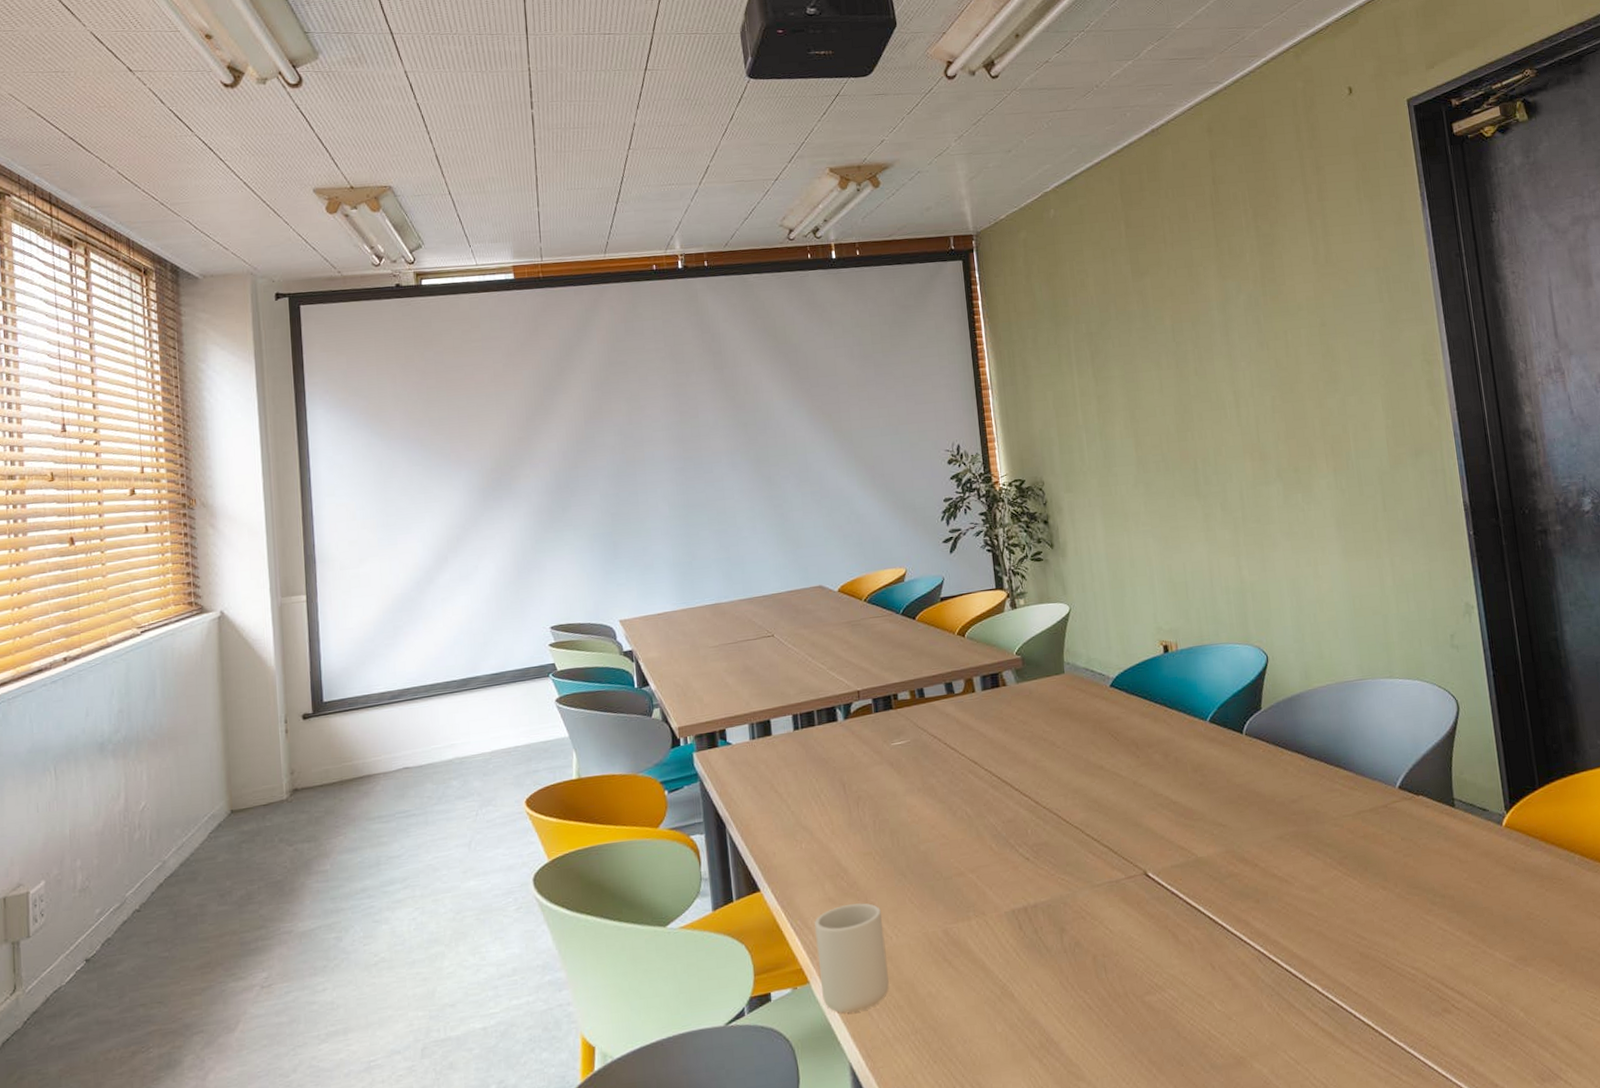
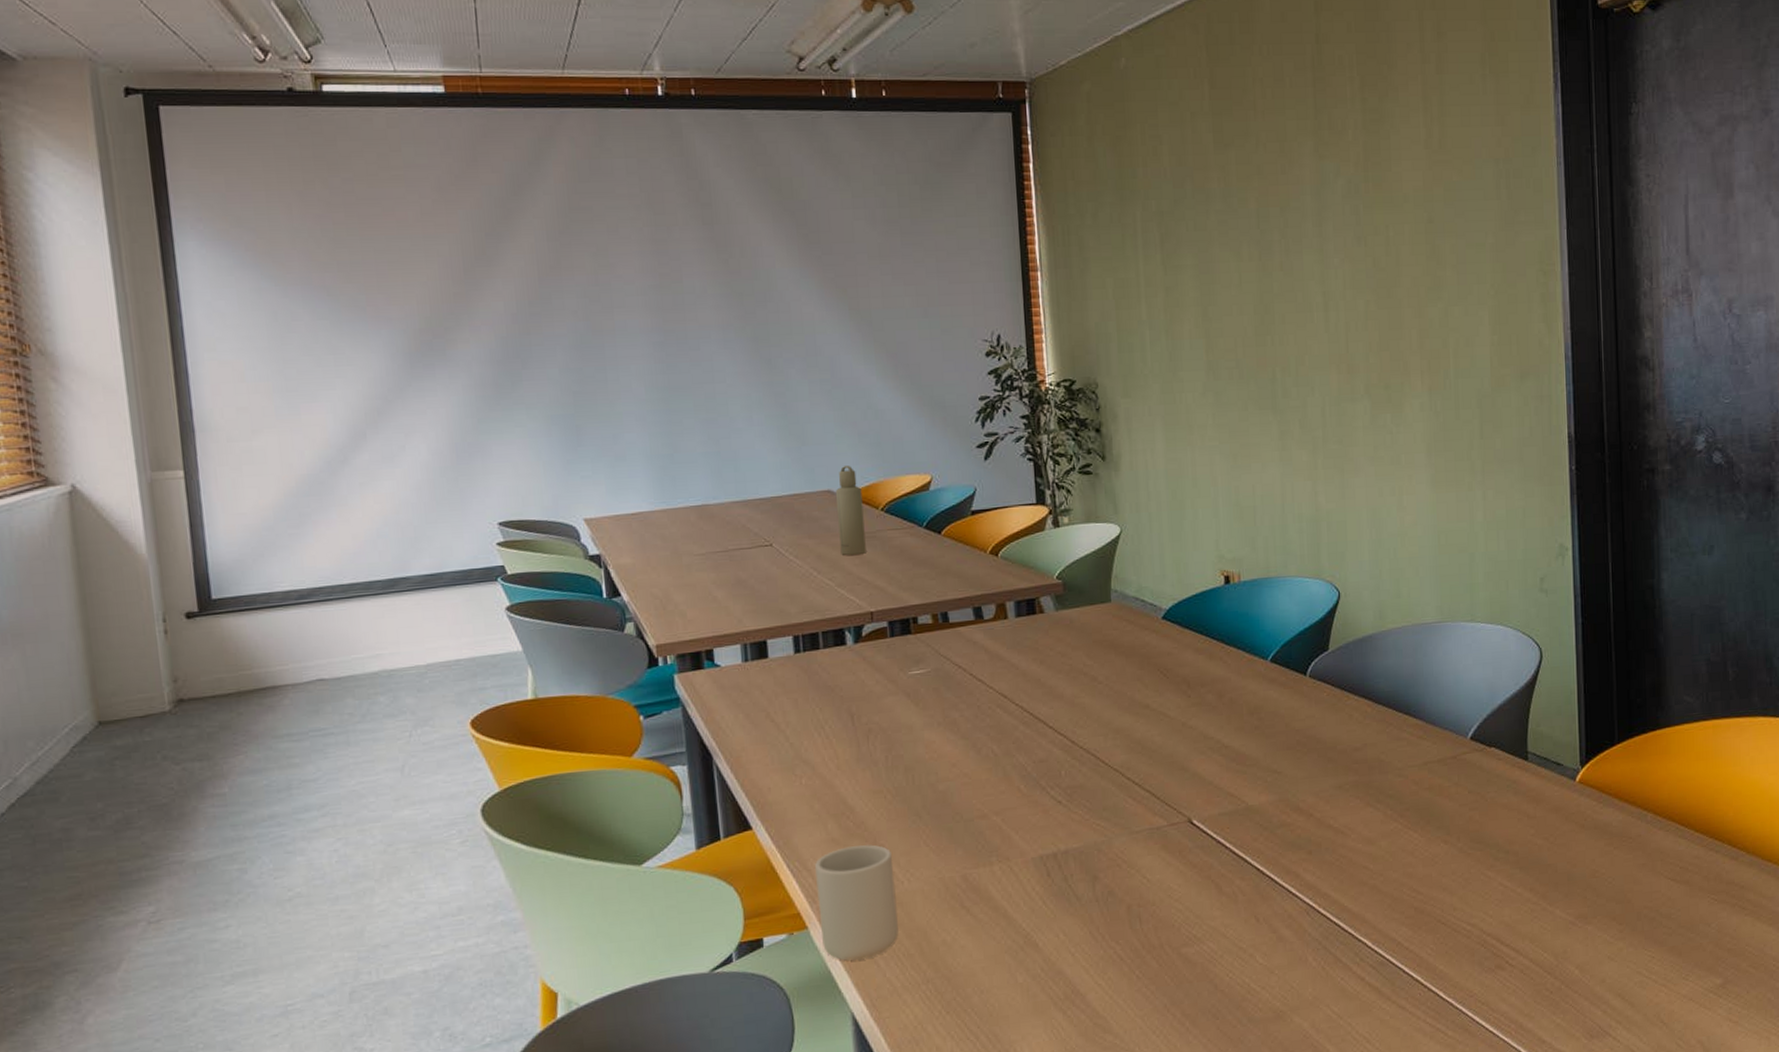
bottle: none [825,564,853,643] -> present [835,466,866,556]

